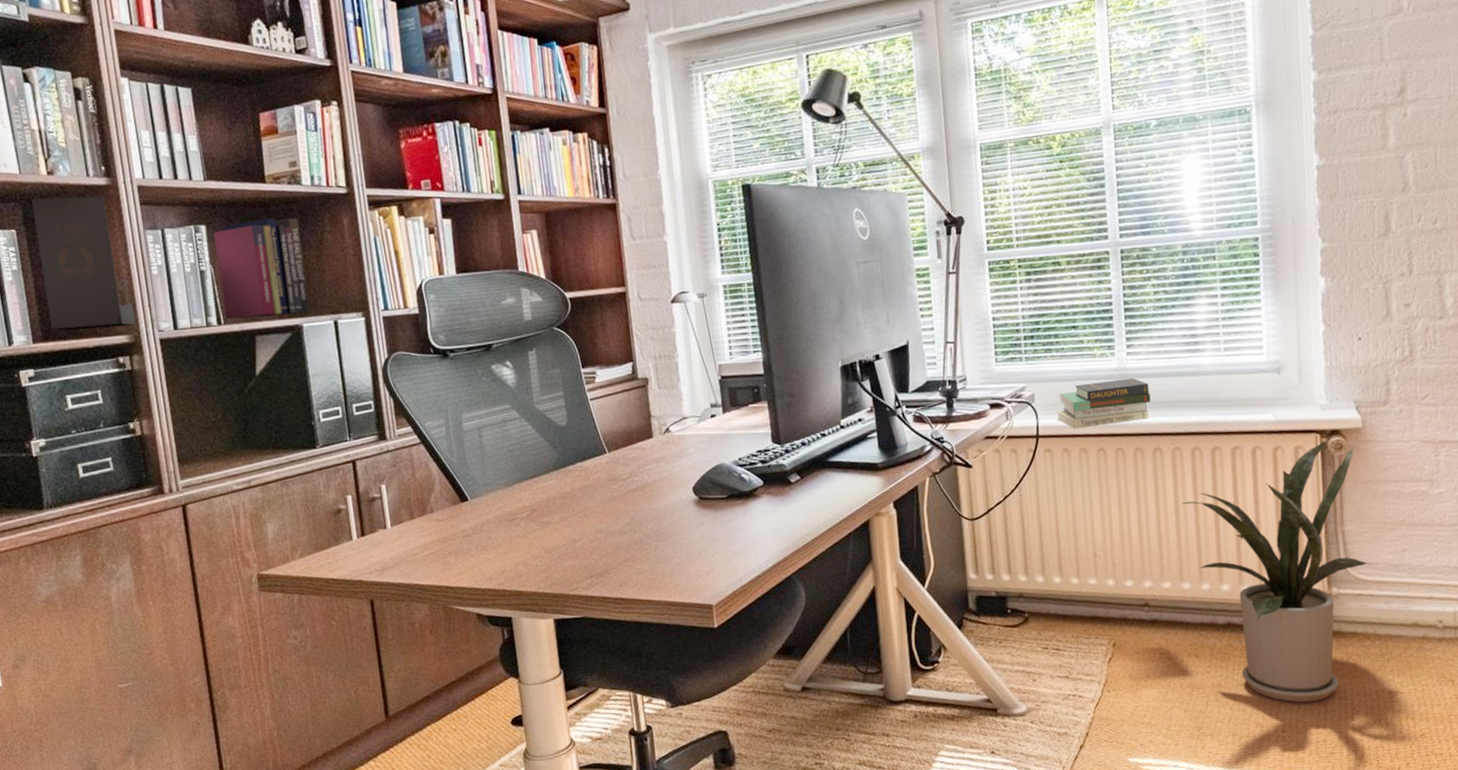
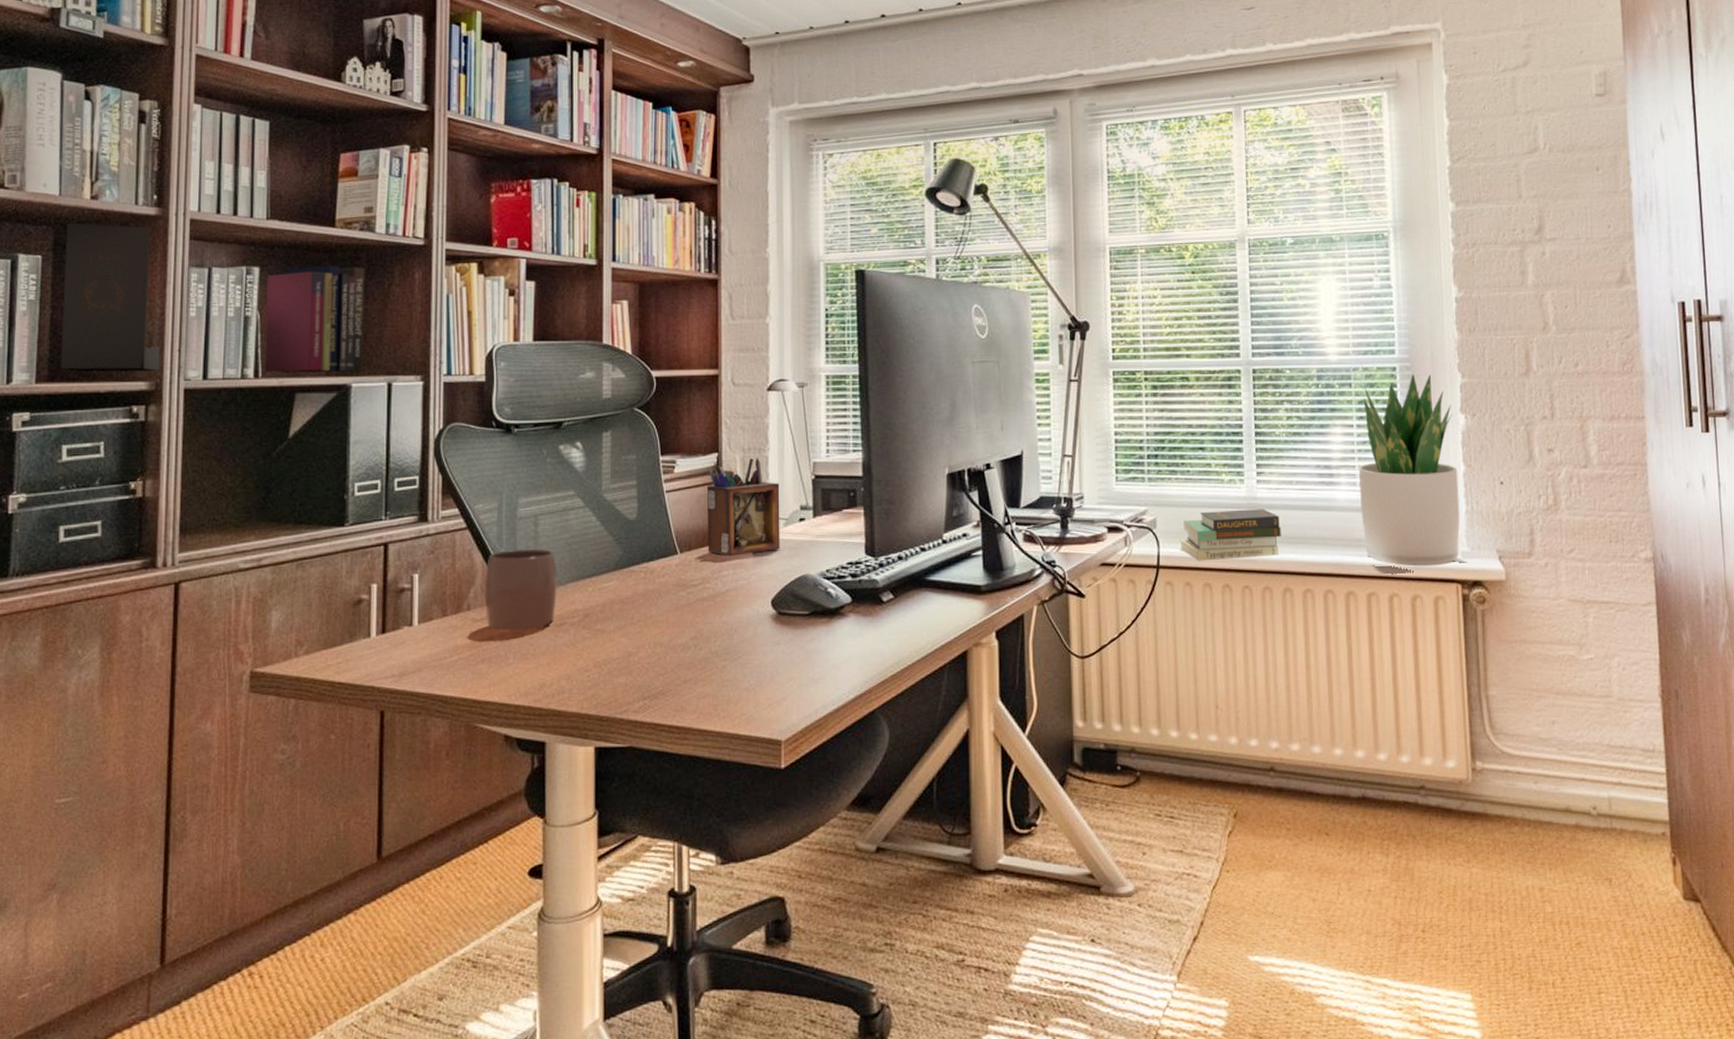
mug: none [442,457,507,528] -> present [483,549,557,631]
desk organizer: none [625,364,696,453] -> present [706,458,780,557]
house plant: present [1181,440,1371,703] -> none [1312,592,1518,897]
planter: none [1223,242,1320,421] -> present [1359,374,1460,567]

